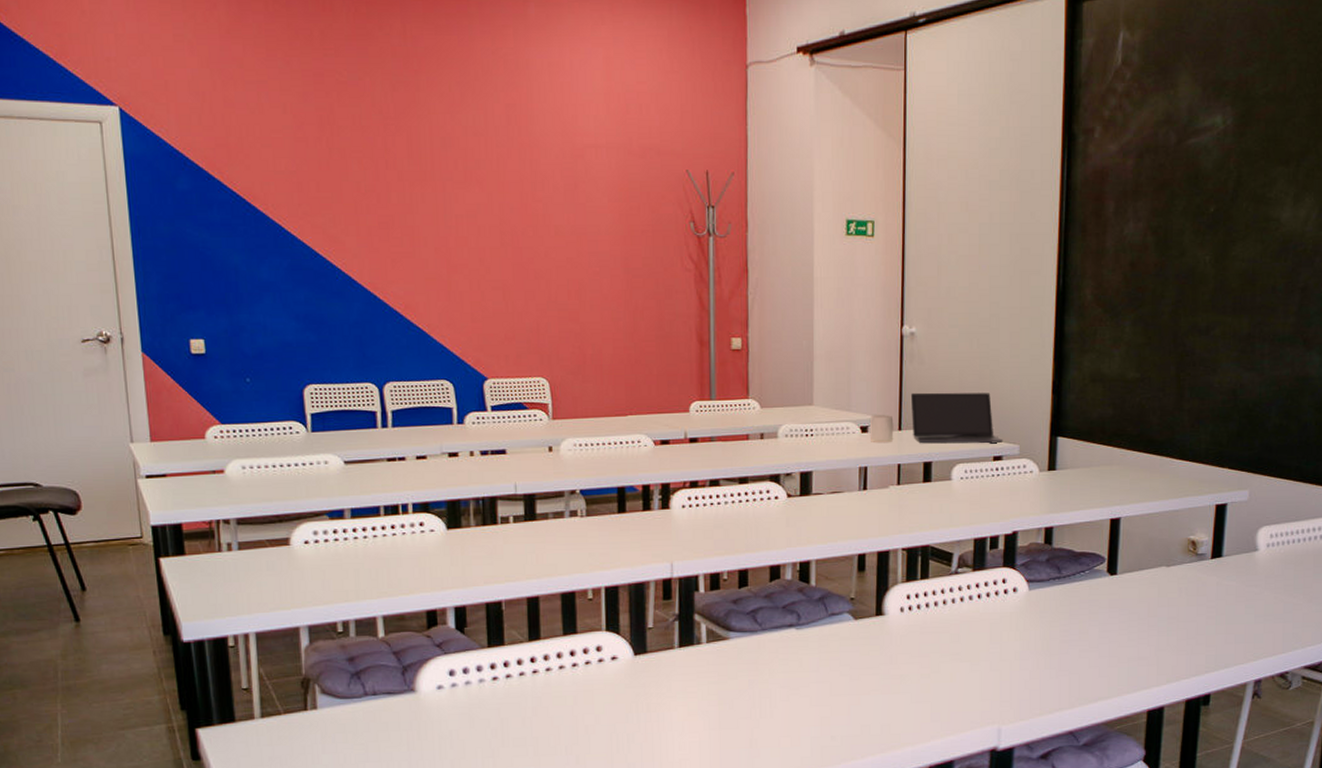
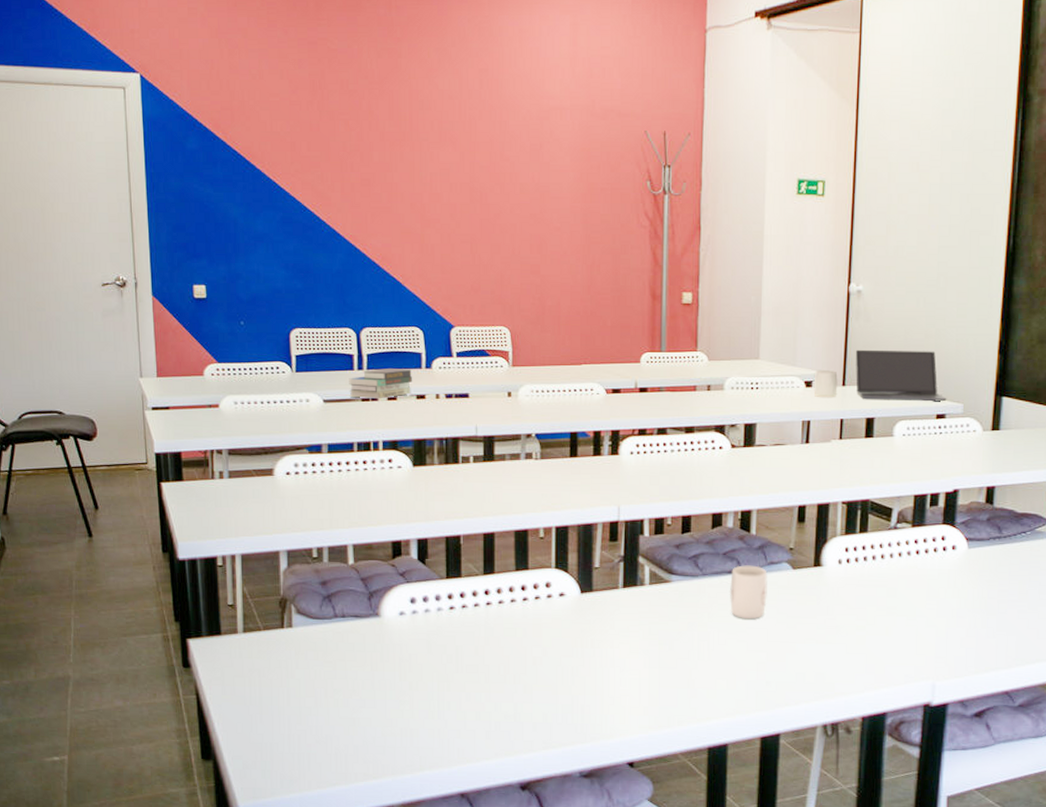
books: none [372,424,443,459] -> present [349,367,412,399]
mug: none [790,617,829,674] -> present [729,565,767,620]

